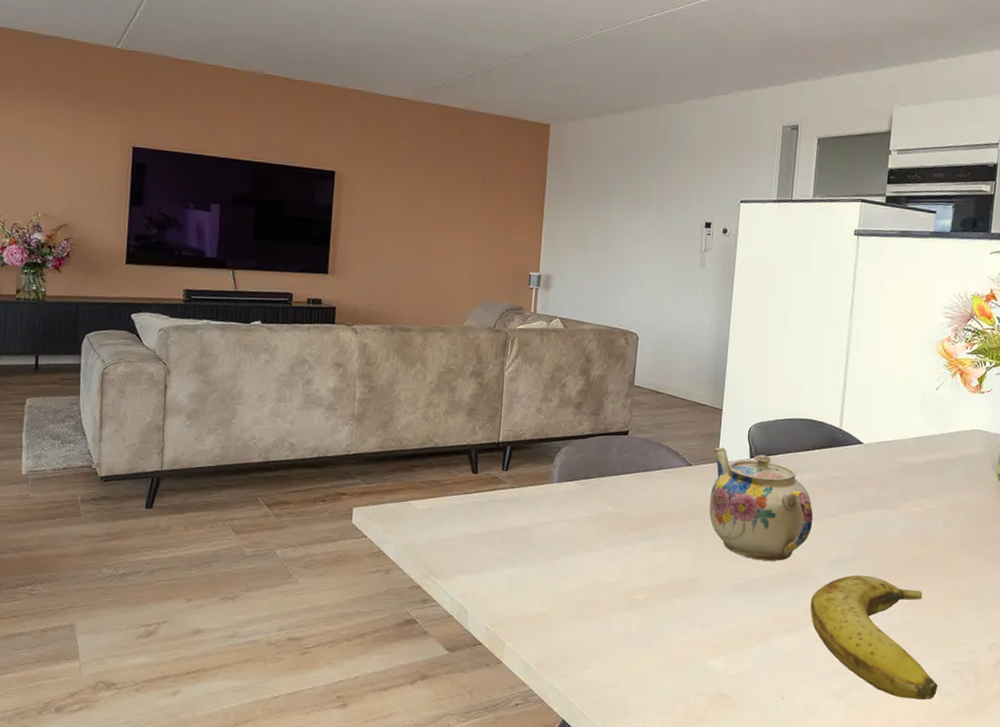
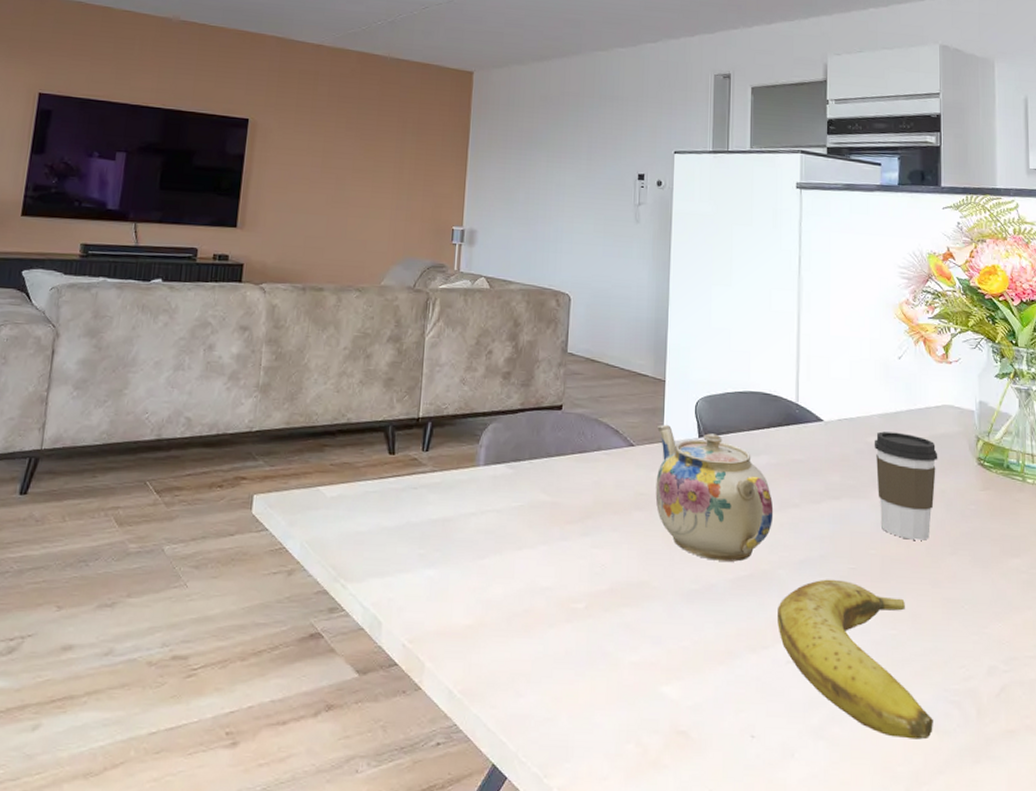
coffee cup: none [906,452,964,543] -> present [874,431,938,540]

